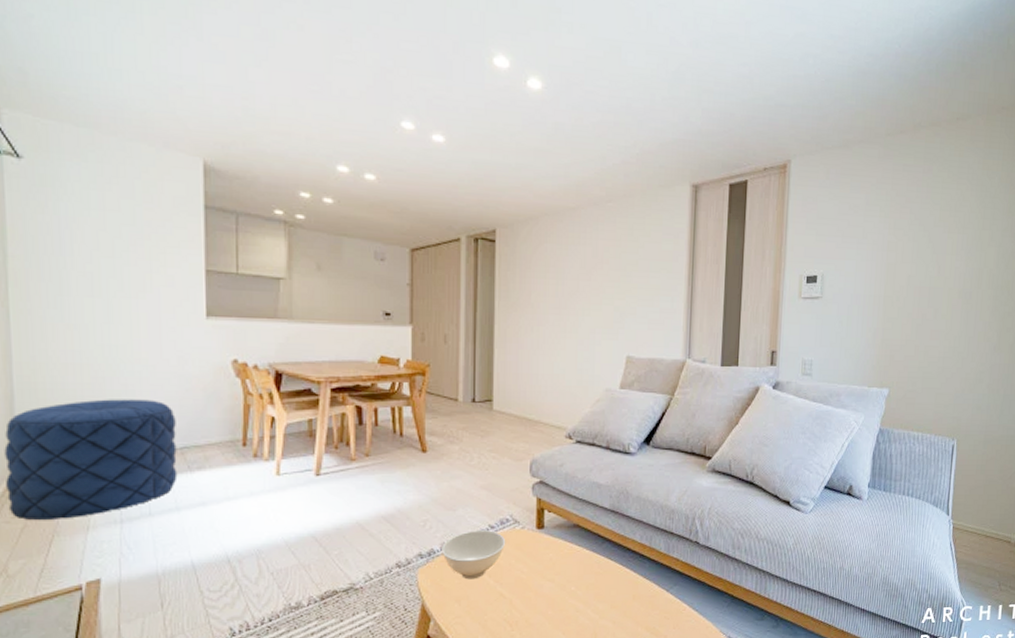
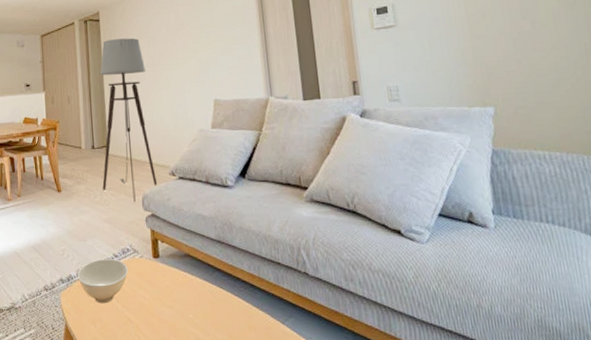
floor lamp: none [482,268,551,468] -> present [100,38,158,203]

